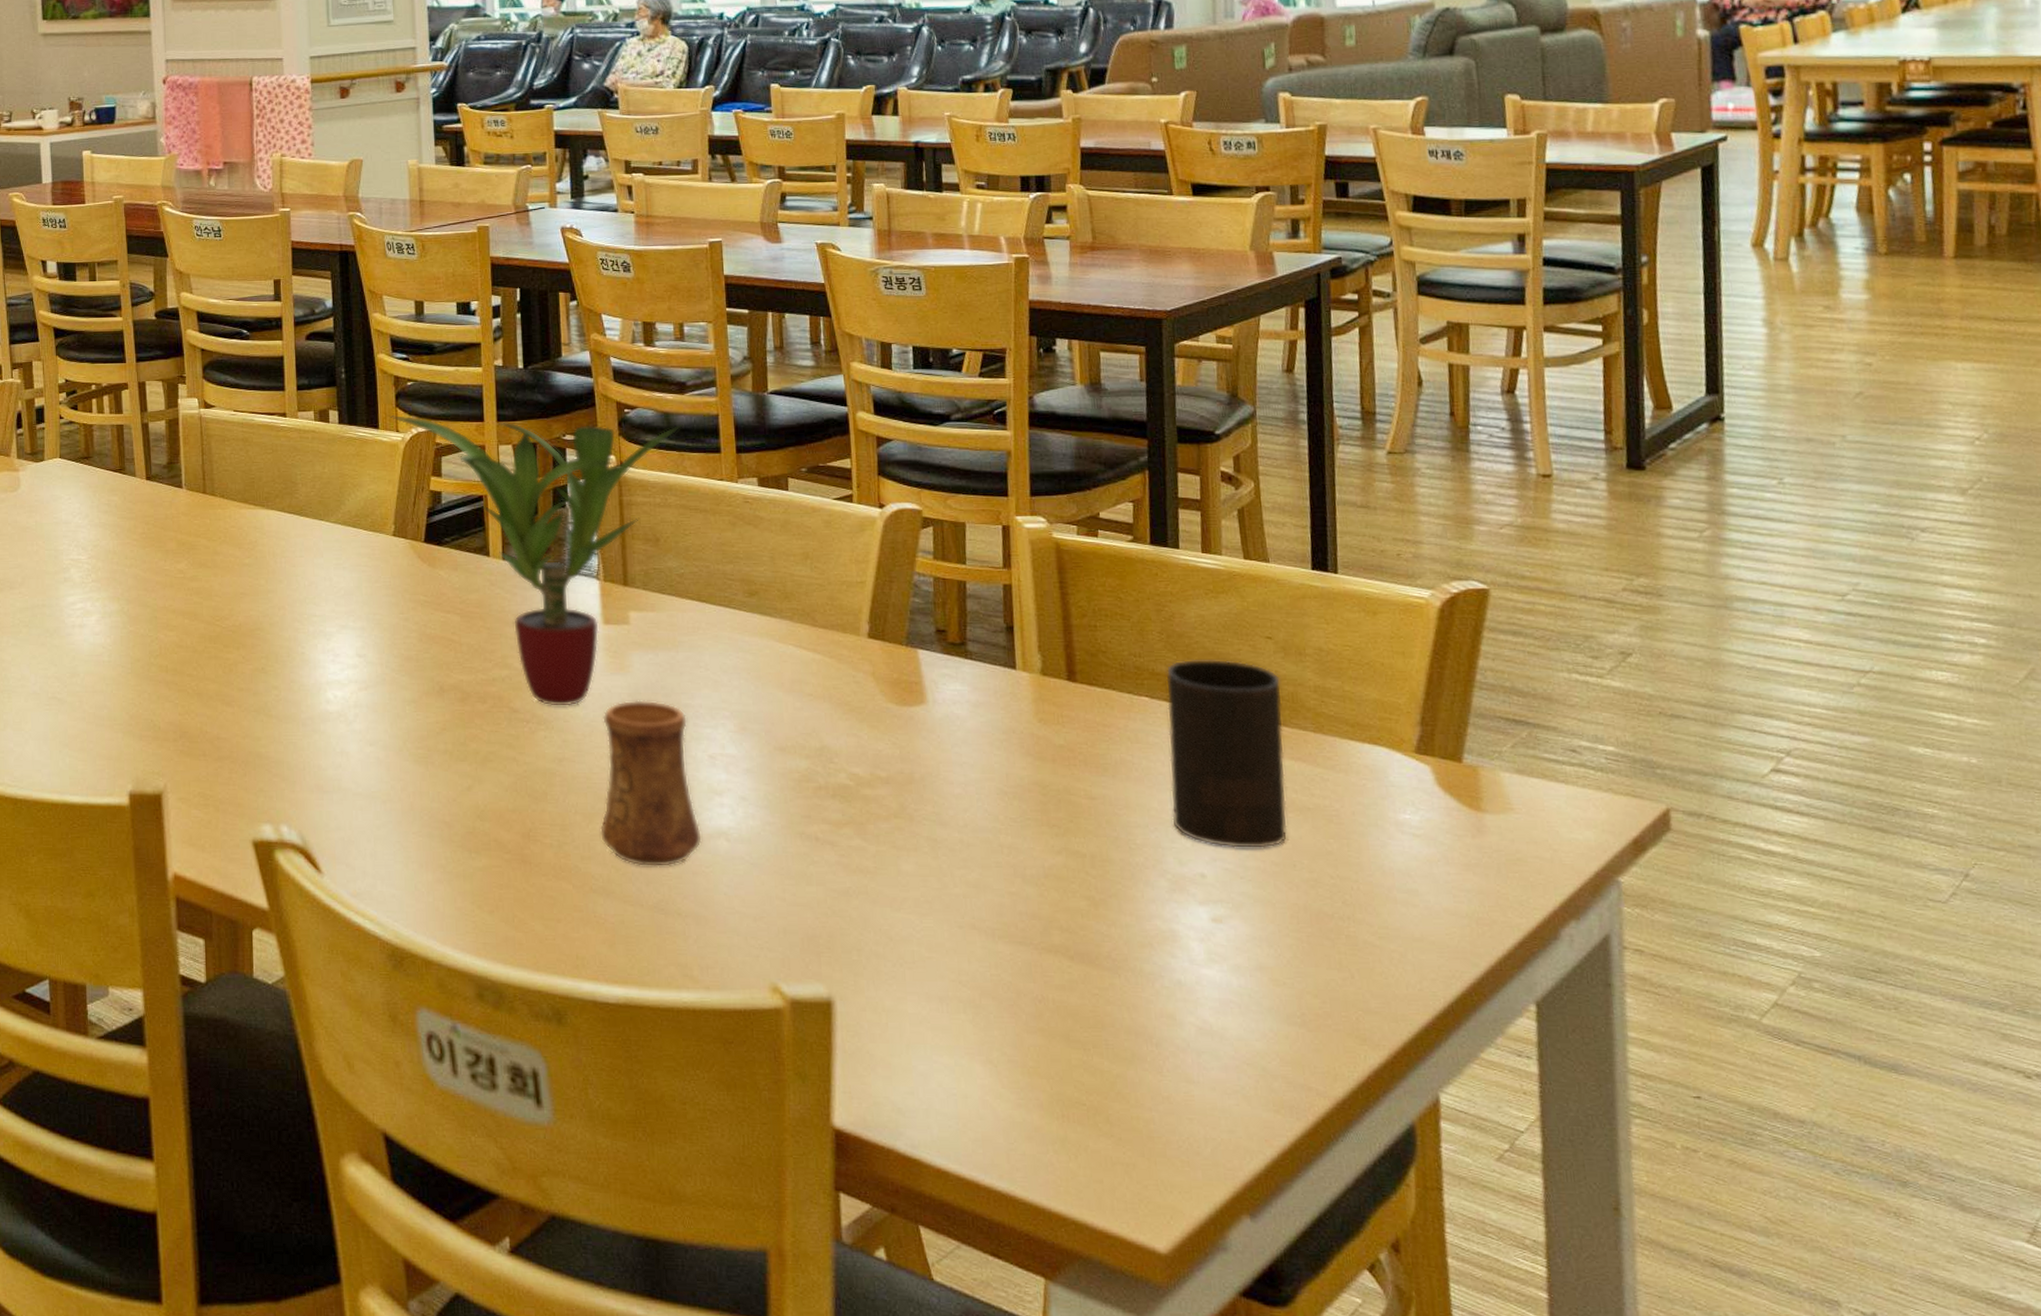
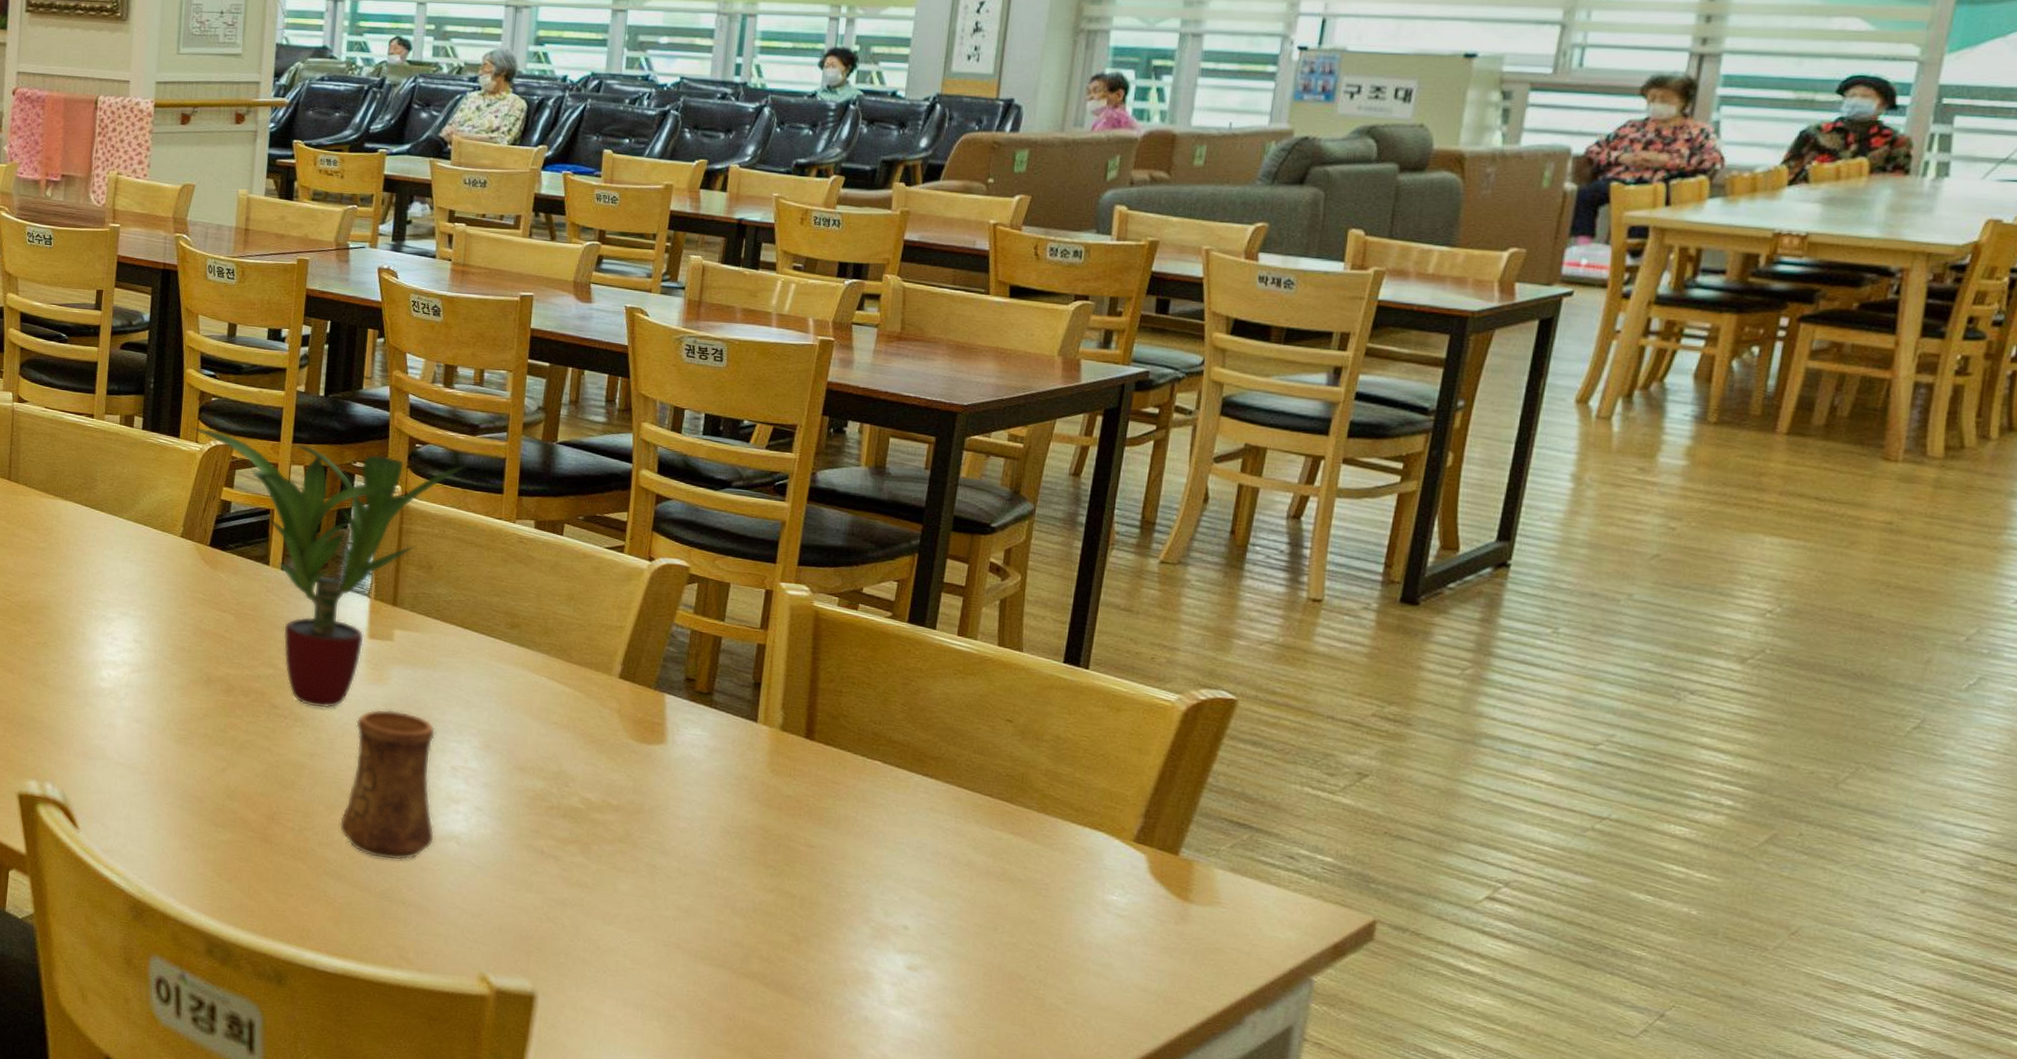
cup: present [1166,659,1288,848] -> none [885,731,1014,911]

